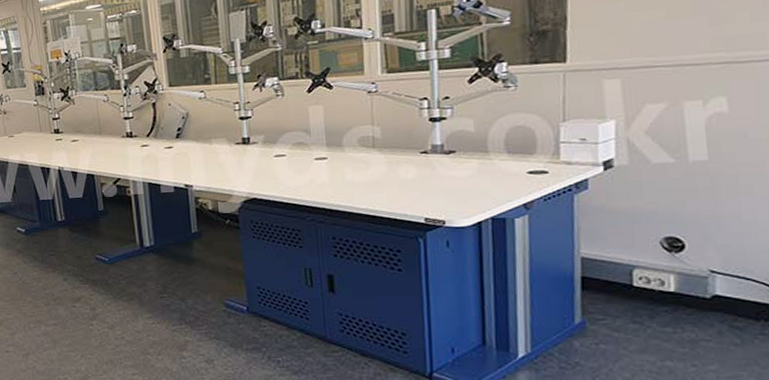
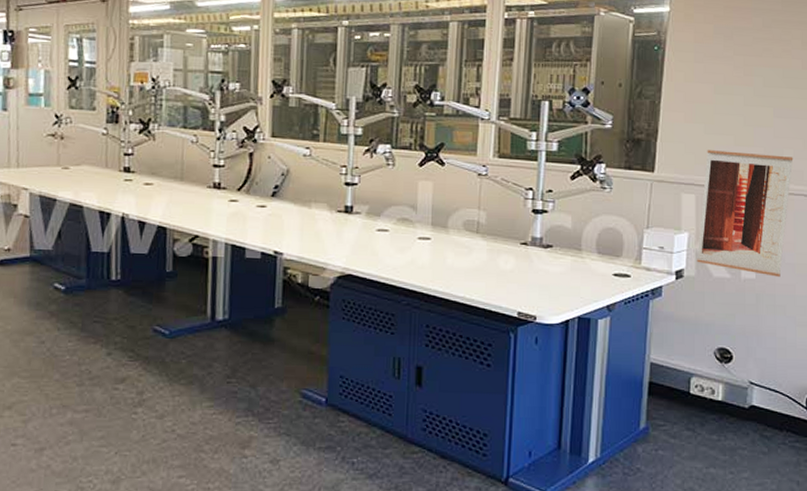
wall art: none [628,19,751,156] -> present [697,150,794,277]

